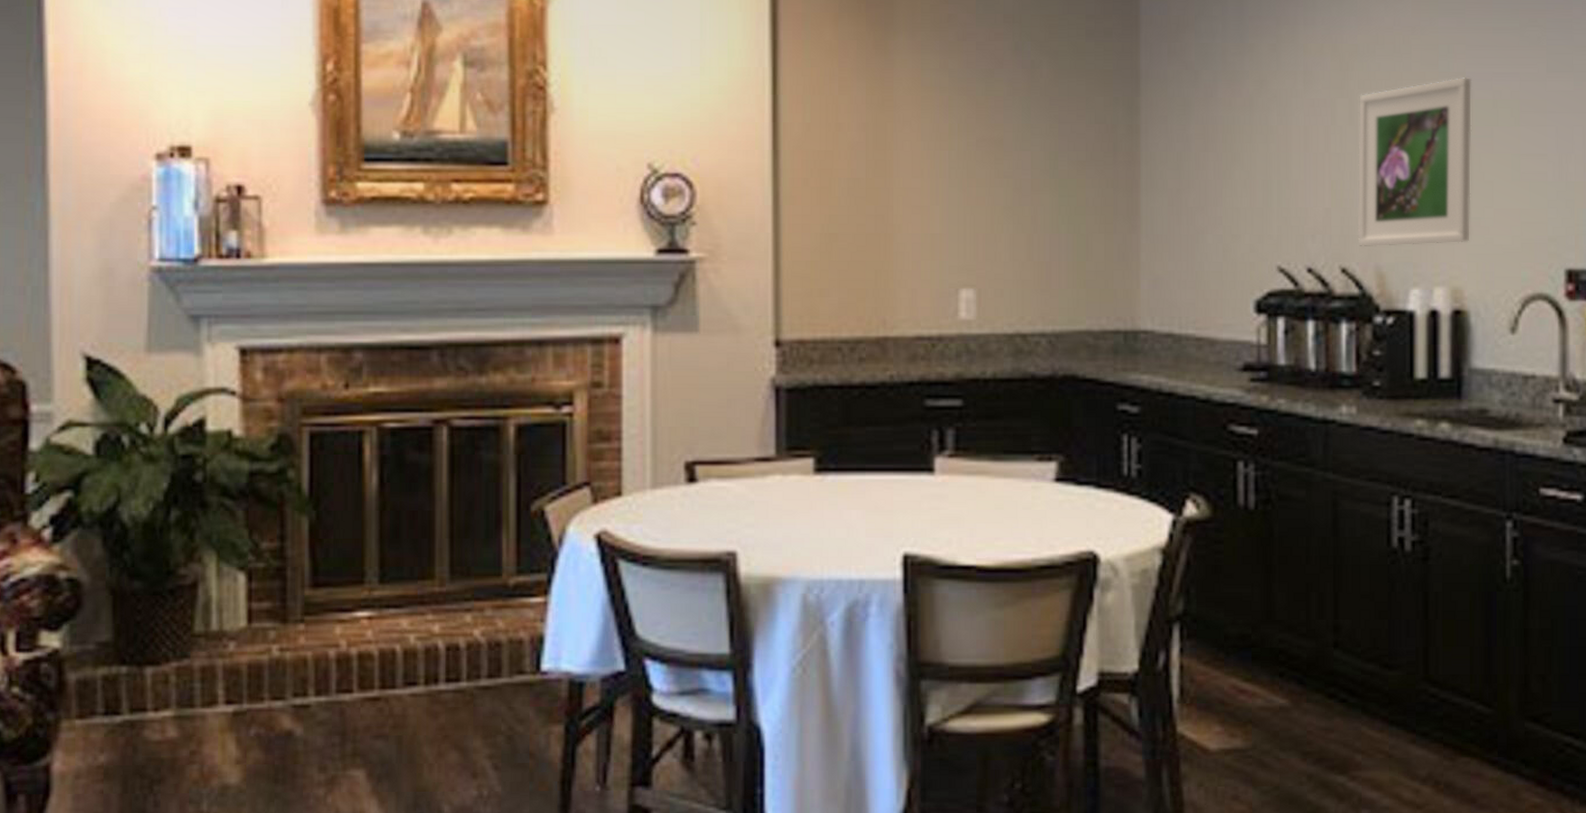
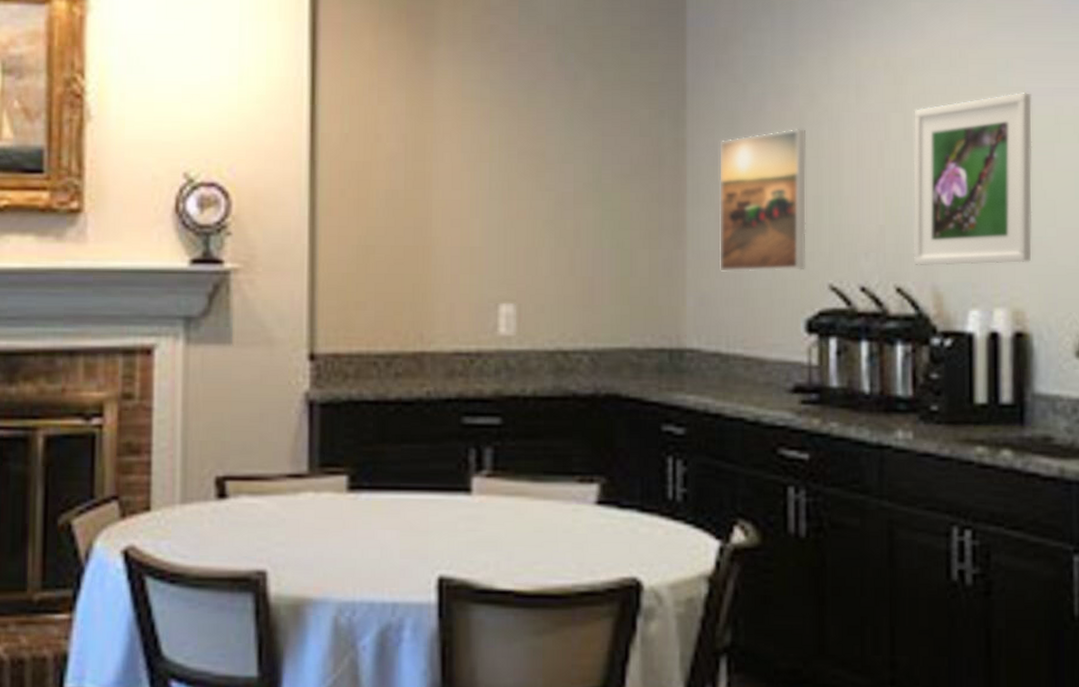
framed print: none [1171,114,1256,256] -> present [718,128,807,273]

